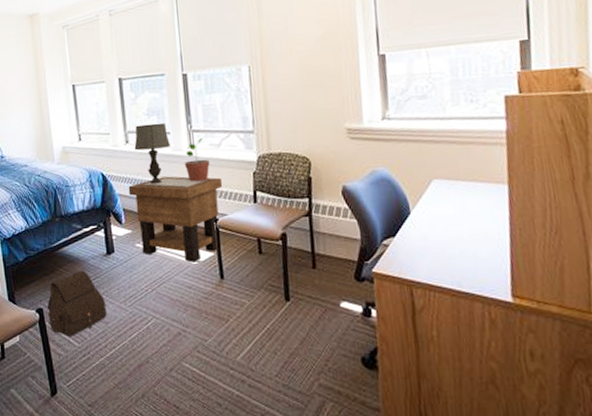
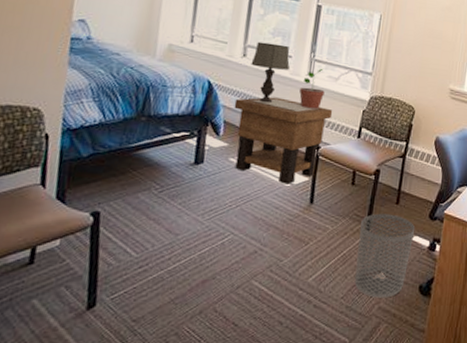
satchel: present [47,270,107,337] -> none [104,176,181,245]
waste bin: none [278,280,343,374] -> present [354,213,415,298]

